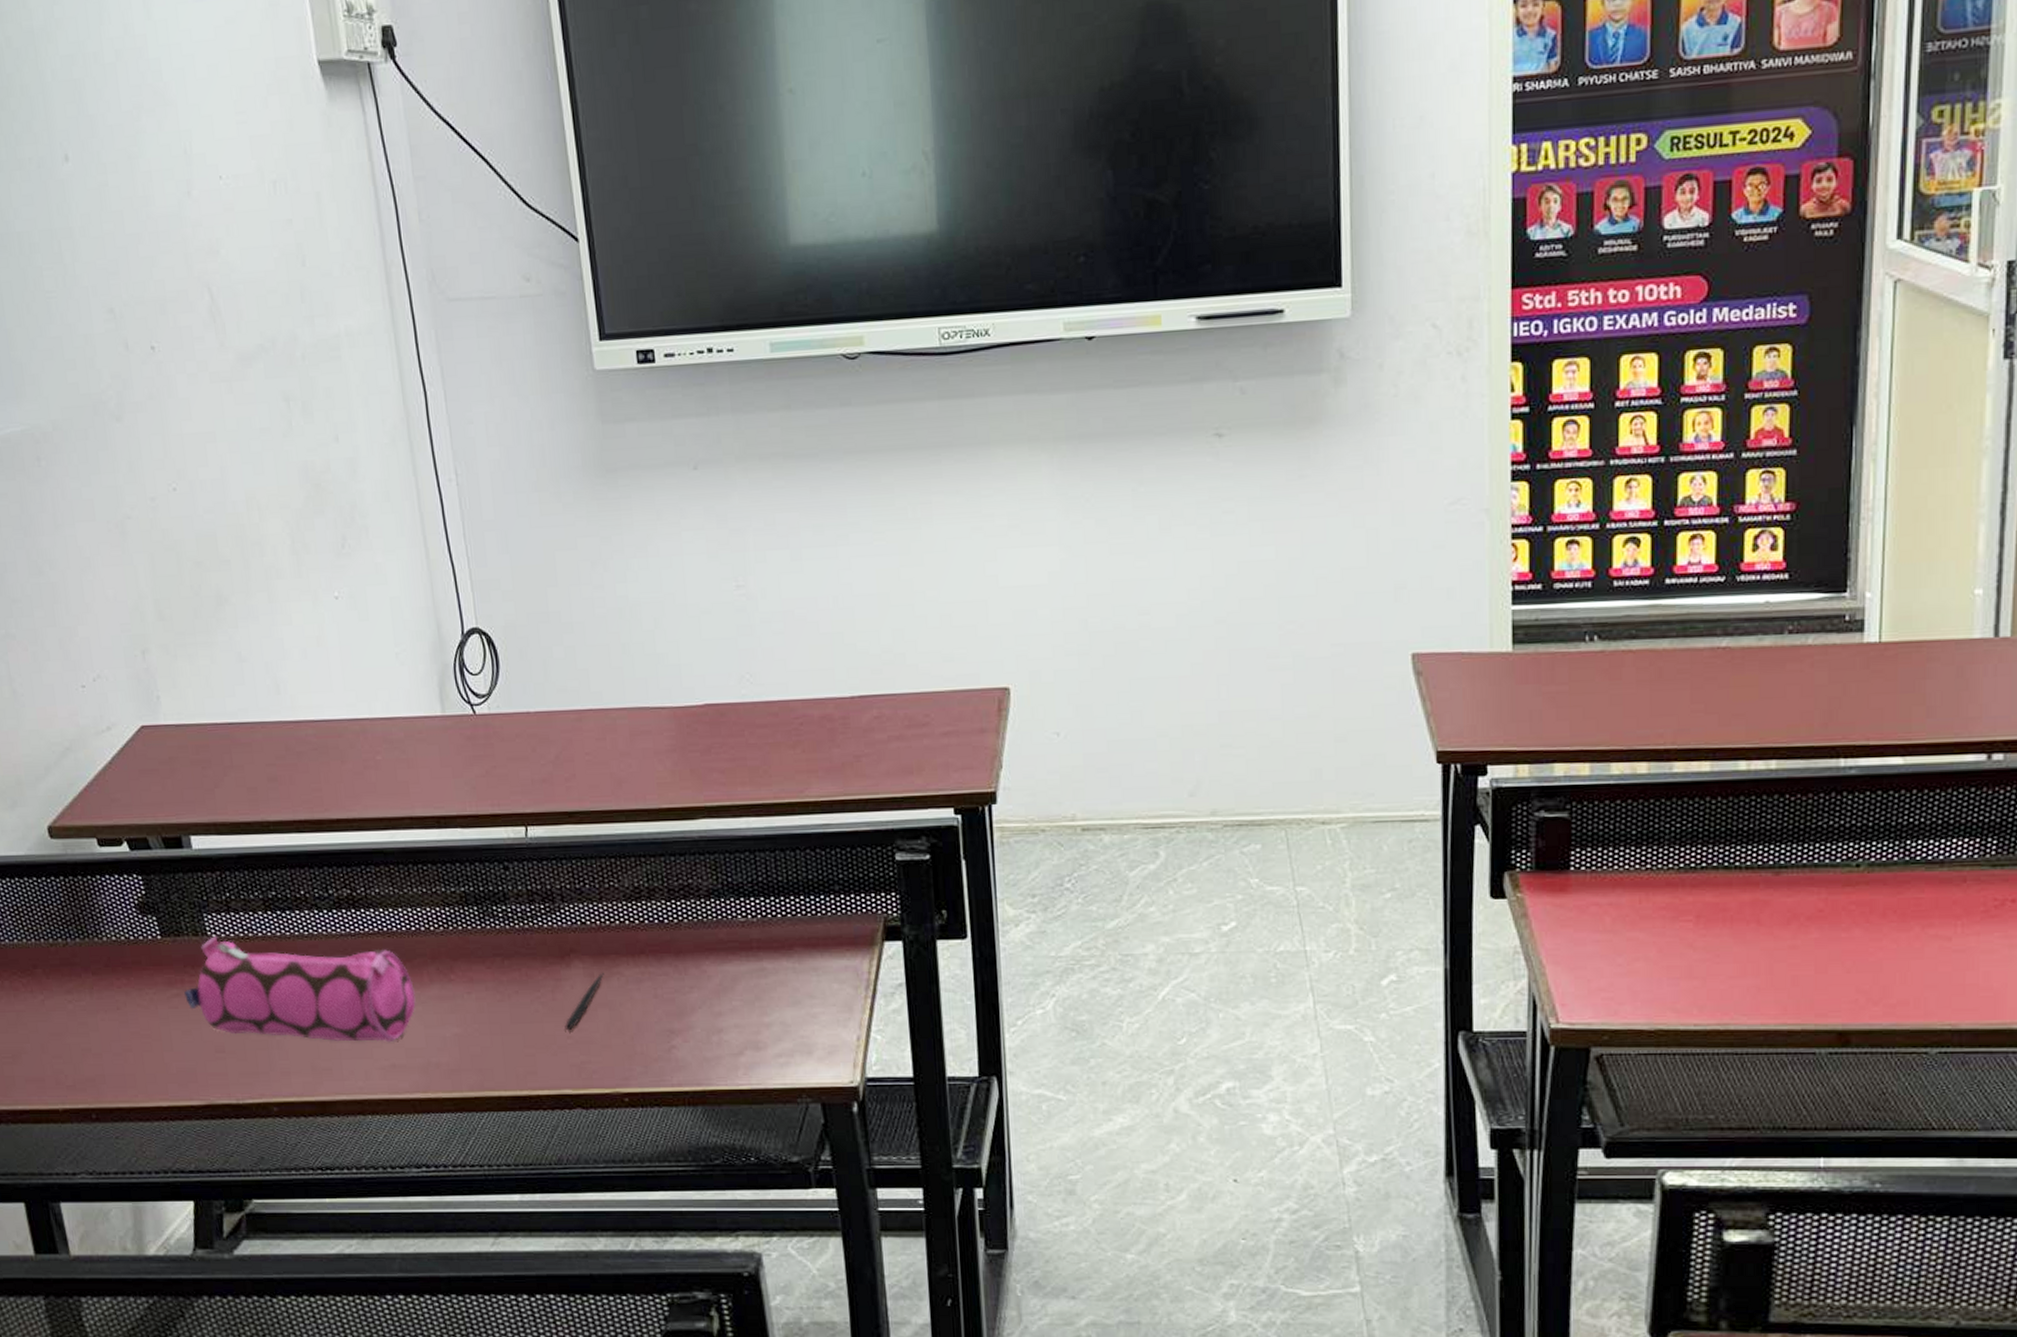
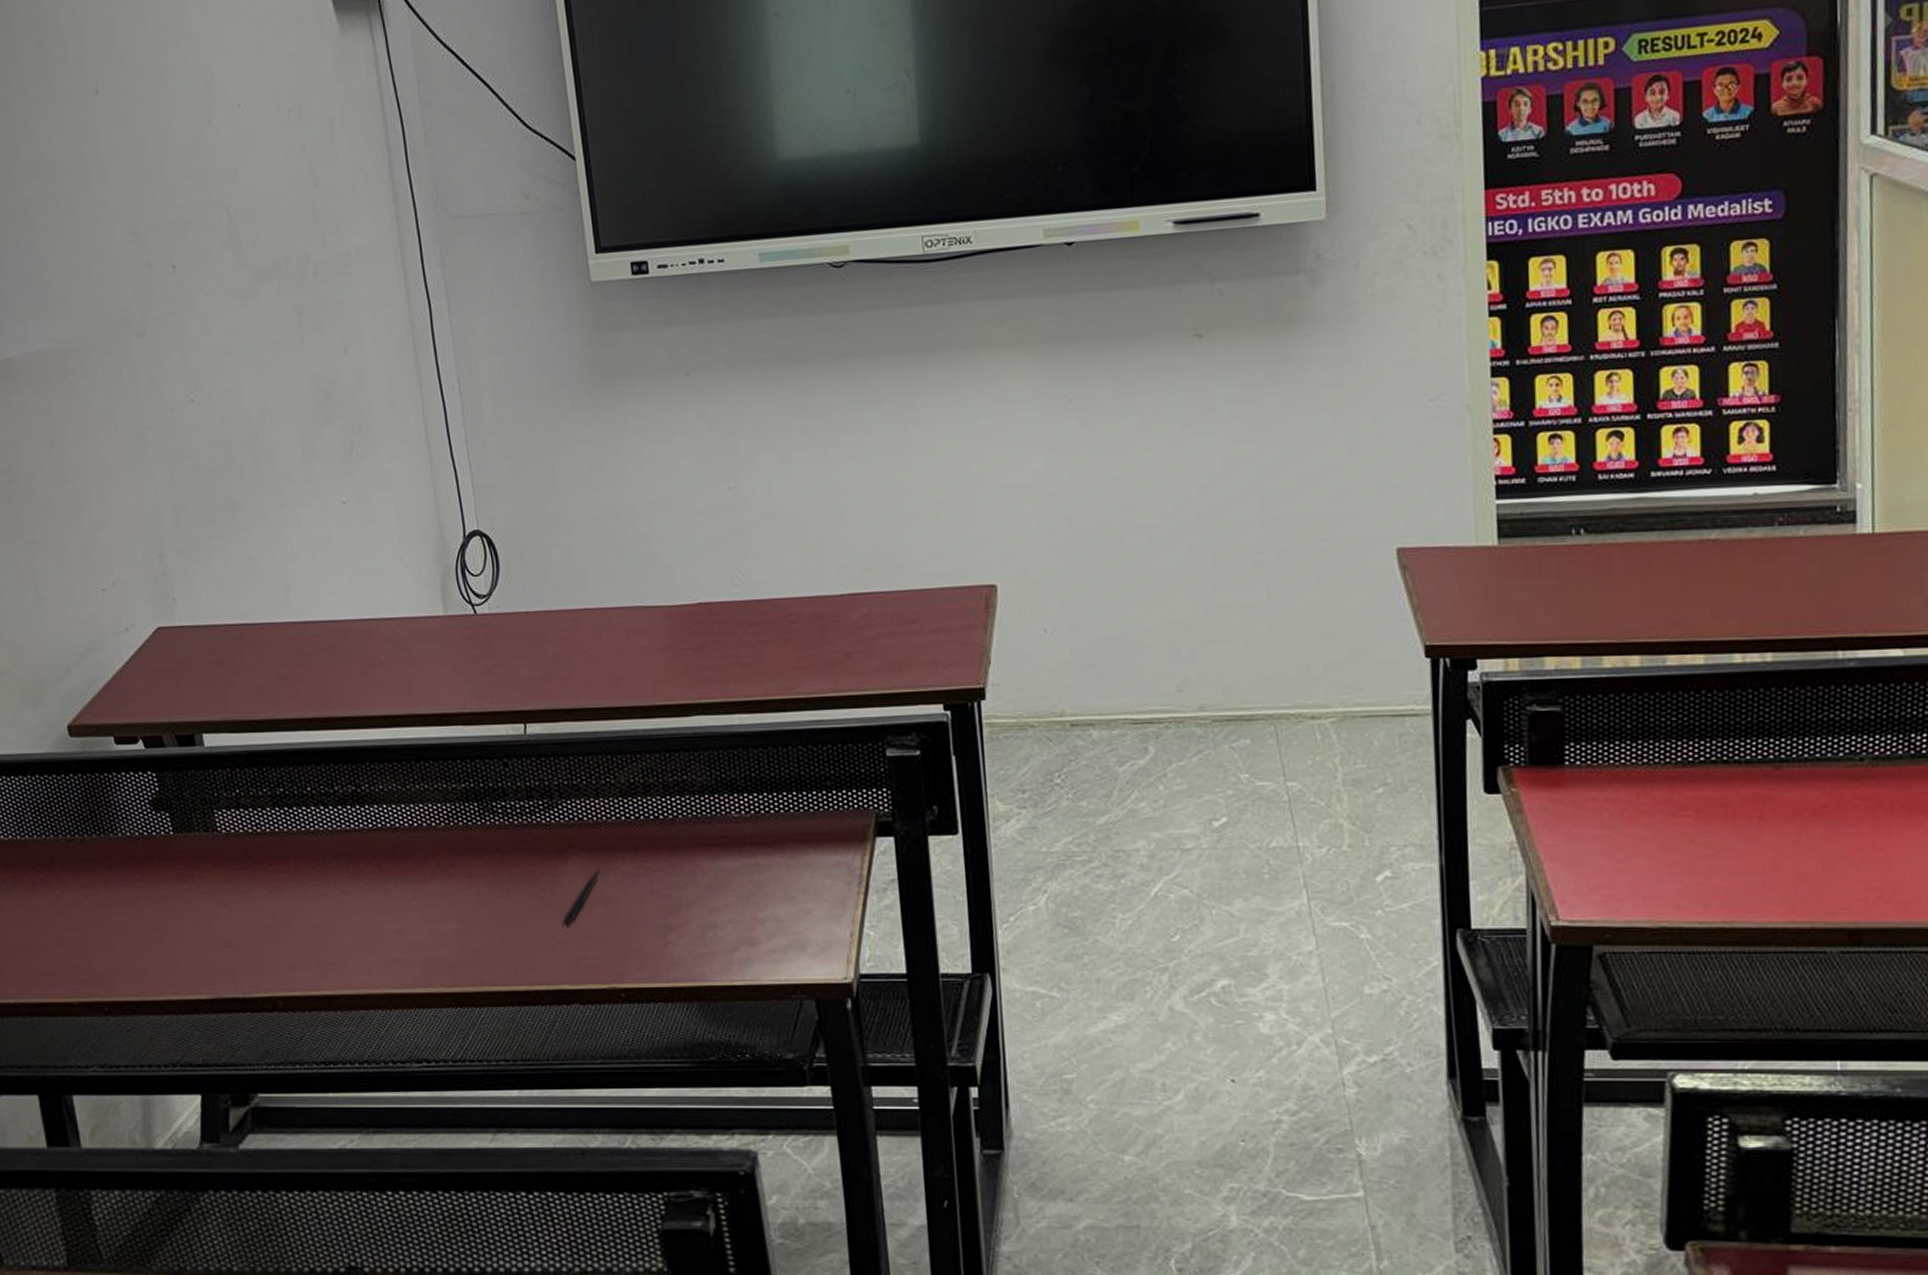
pencil case: present [183,936,416,1043] -> none [194,832,418,937]

